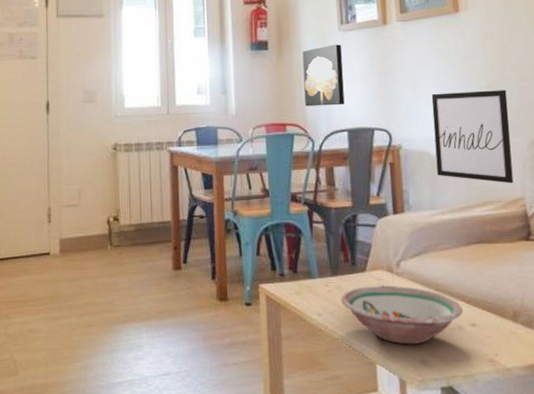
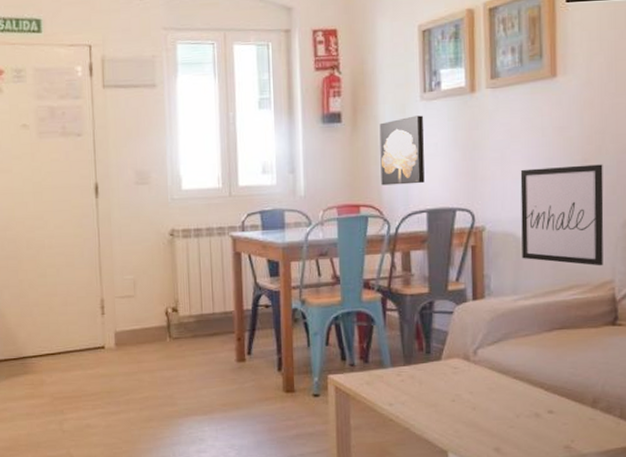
bowl: present [340,285,463,345] -> none [413,373,541,433]

